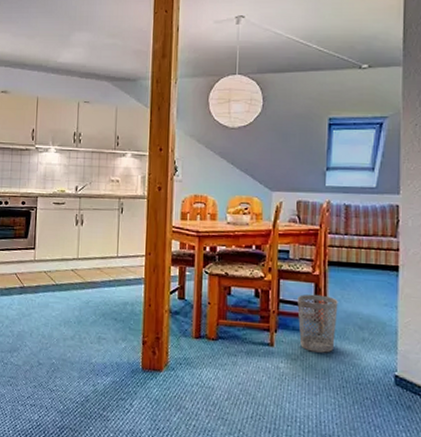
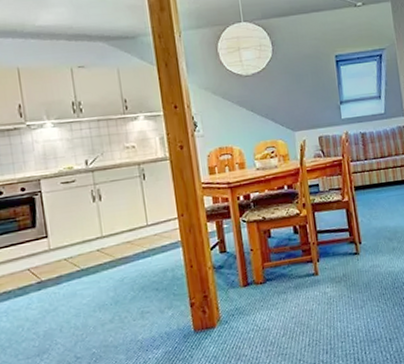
wastebasket: present [297,294,338,353] -> none [333,218,371,271]

